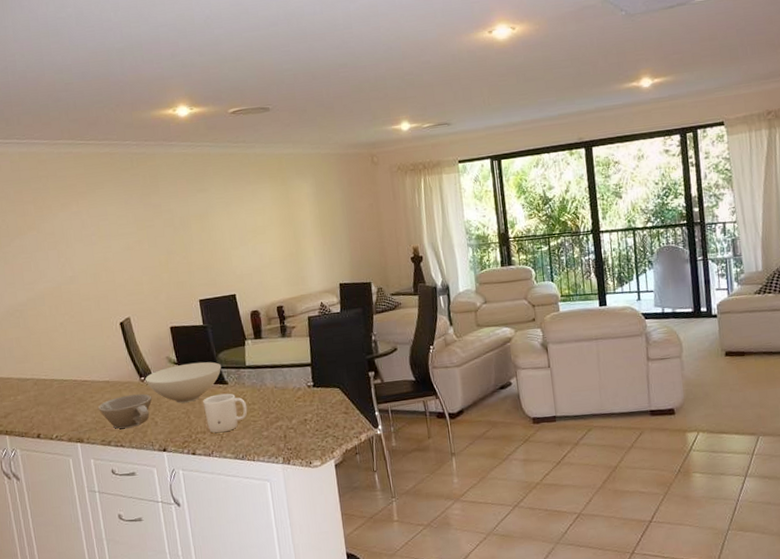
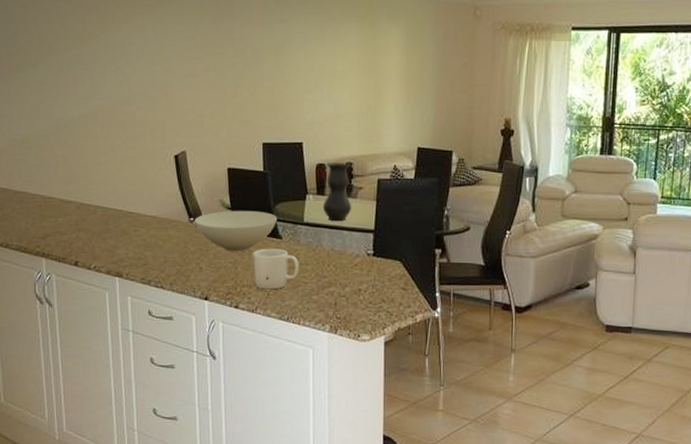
cup: present [97,393,152,430] -> none [141,234,200,270]
vase: none [259,306,288,361] -> present [322,162,352,221]

